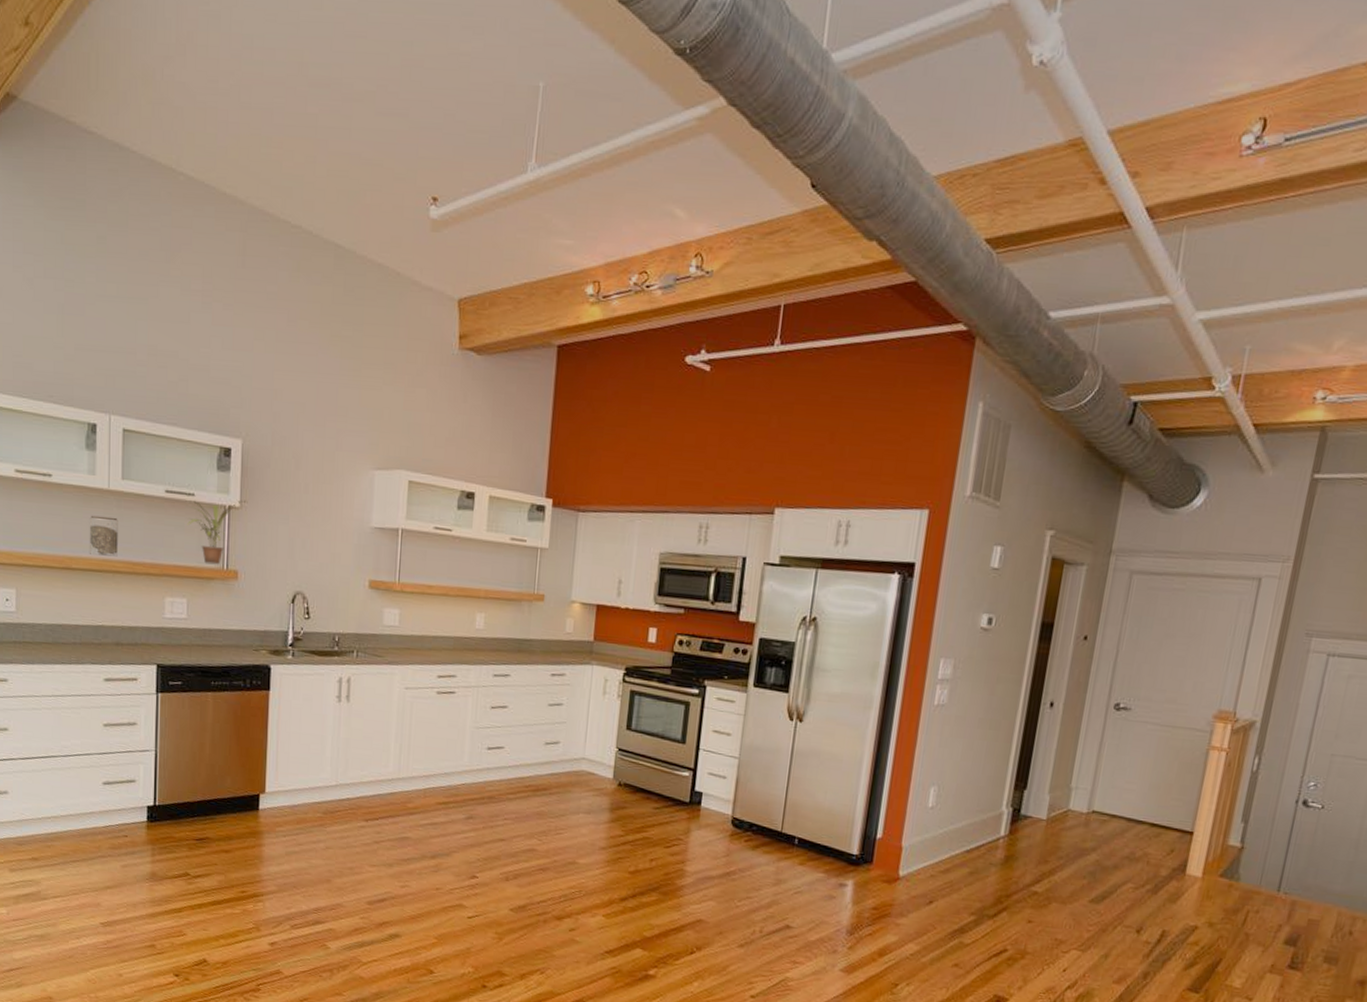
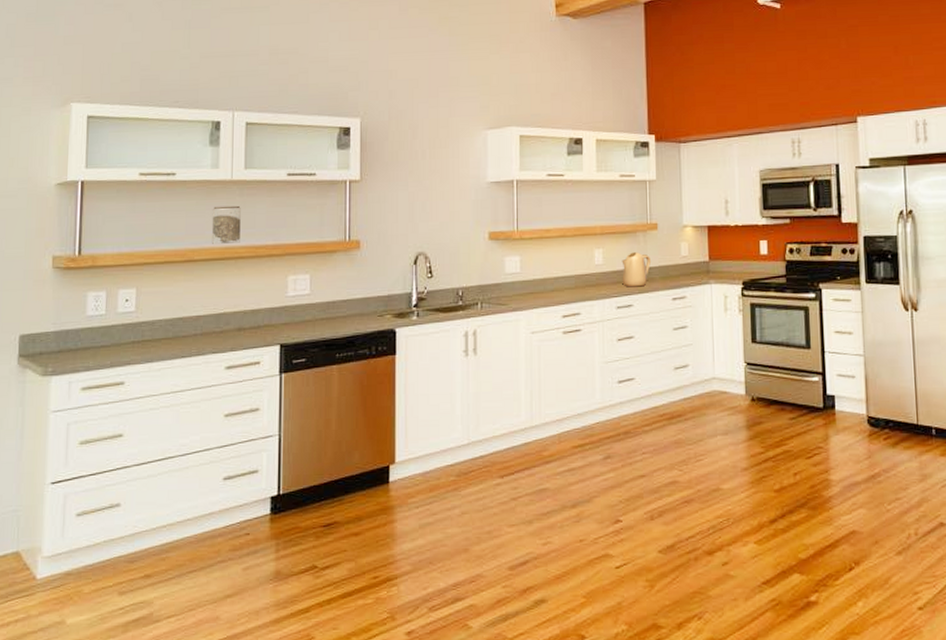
potted plant: present [187,500,247,565] -> none [309,173,367,238]
kettle: none [501,621,533,658] -> present [621,252,651,287]

